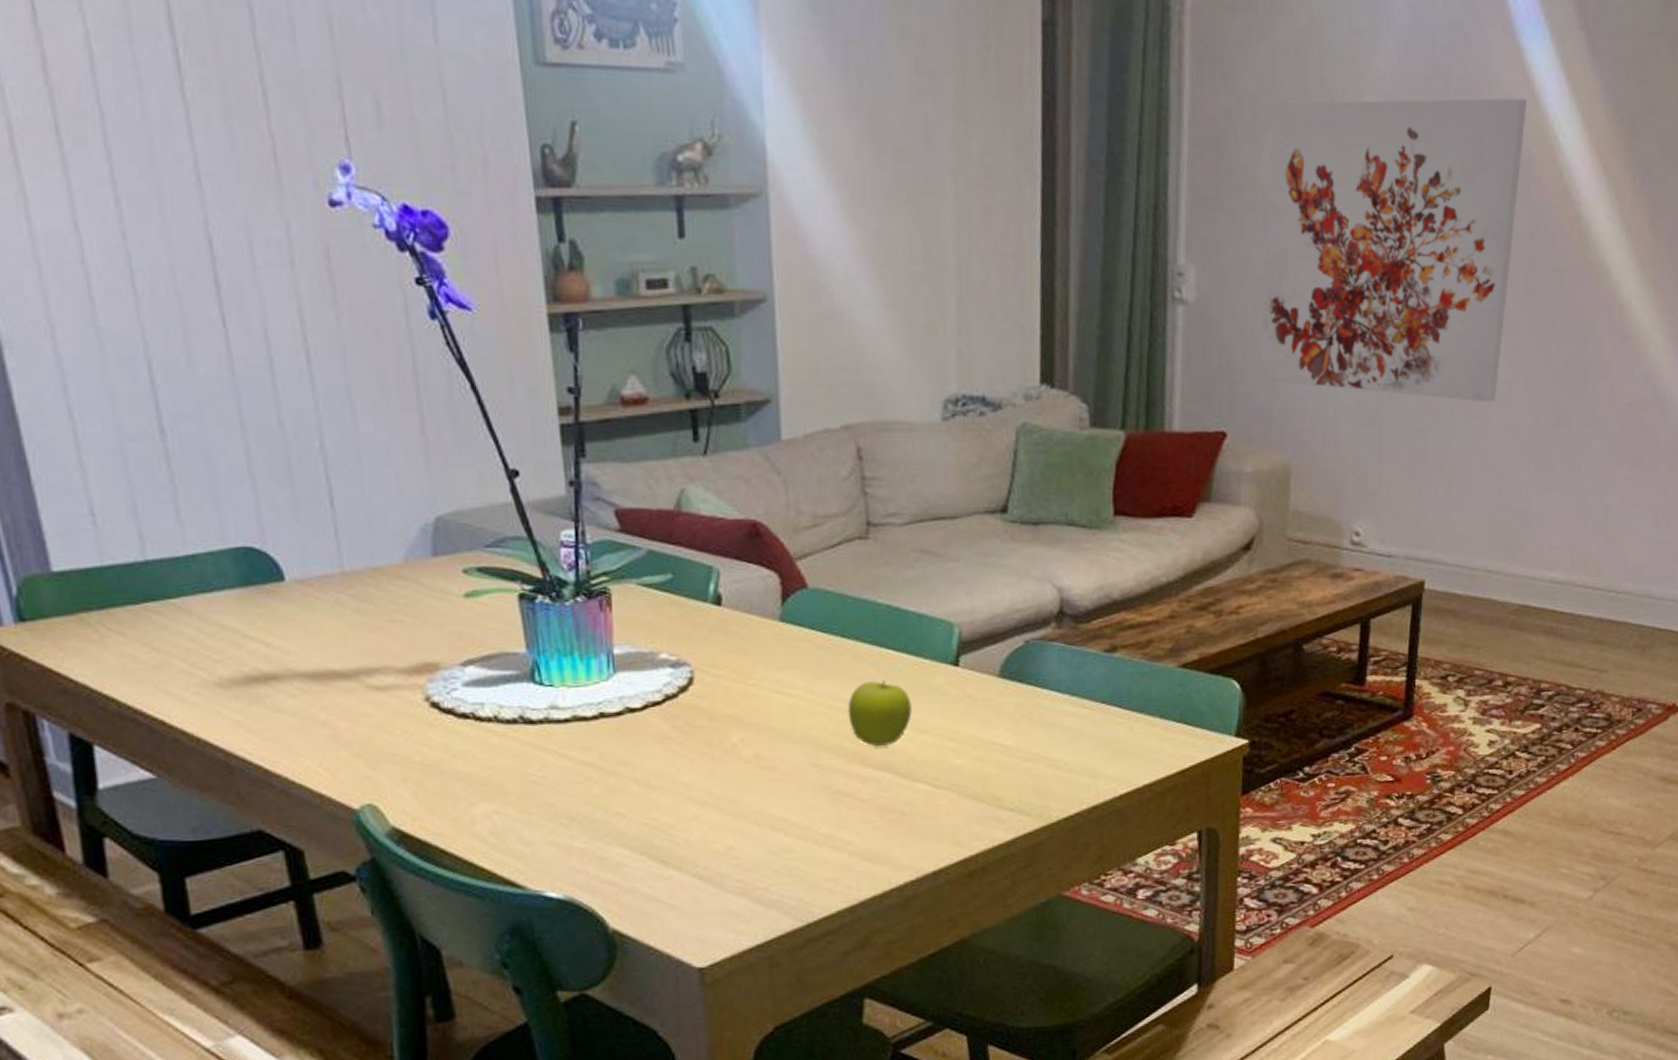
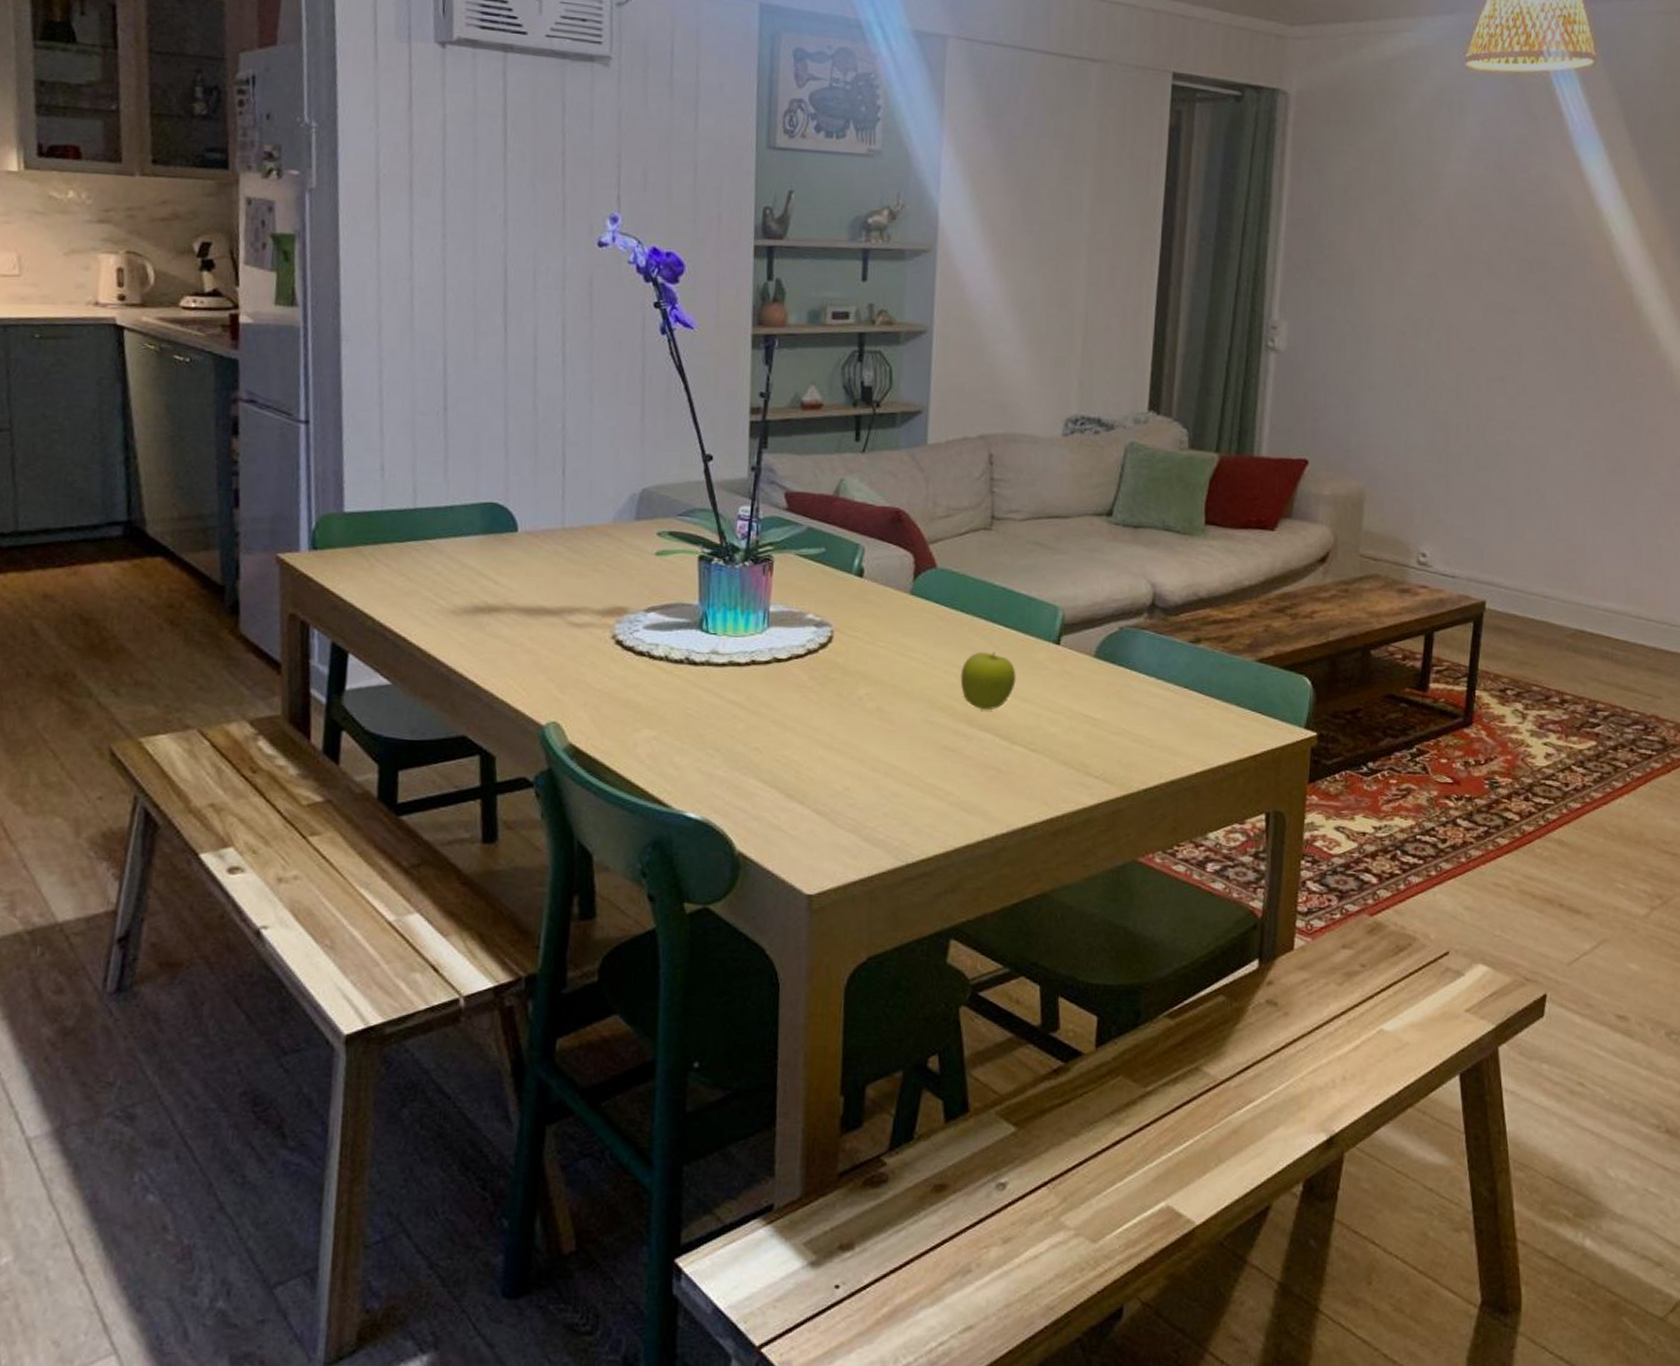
wall art: present [1259,98,1528,403] -> none [1339,194,1584,449]

